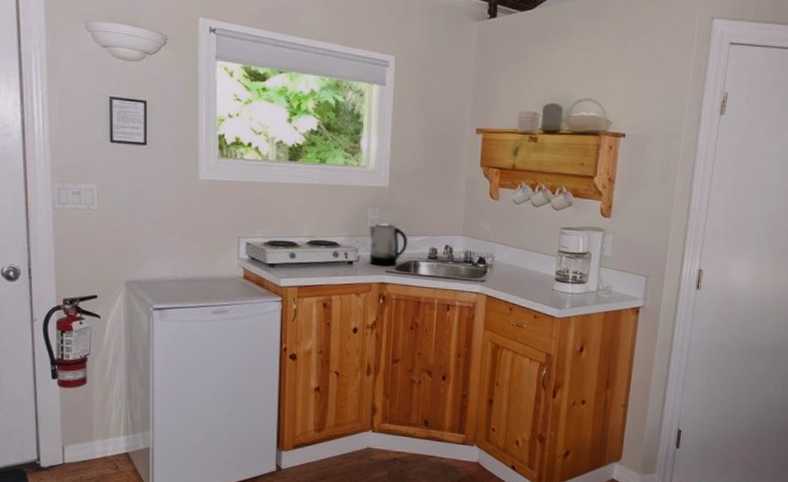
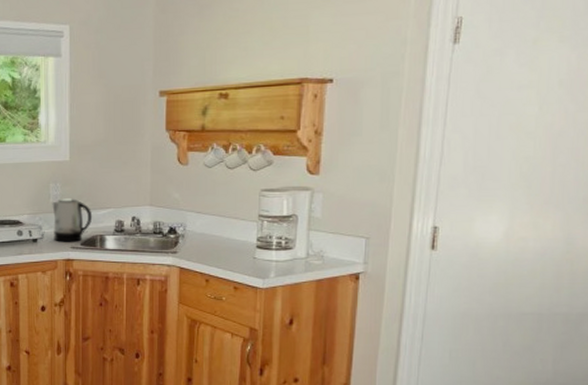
mug: present [516,110,543,137] -> none [204,65,234,93]
canister: present [534,102,569,135] -> none [223,53,265,90]
teapot: present [565,98,613,136] -> none [259,43,318,87]

